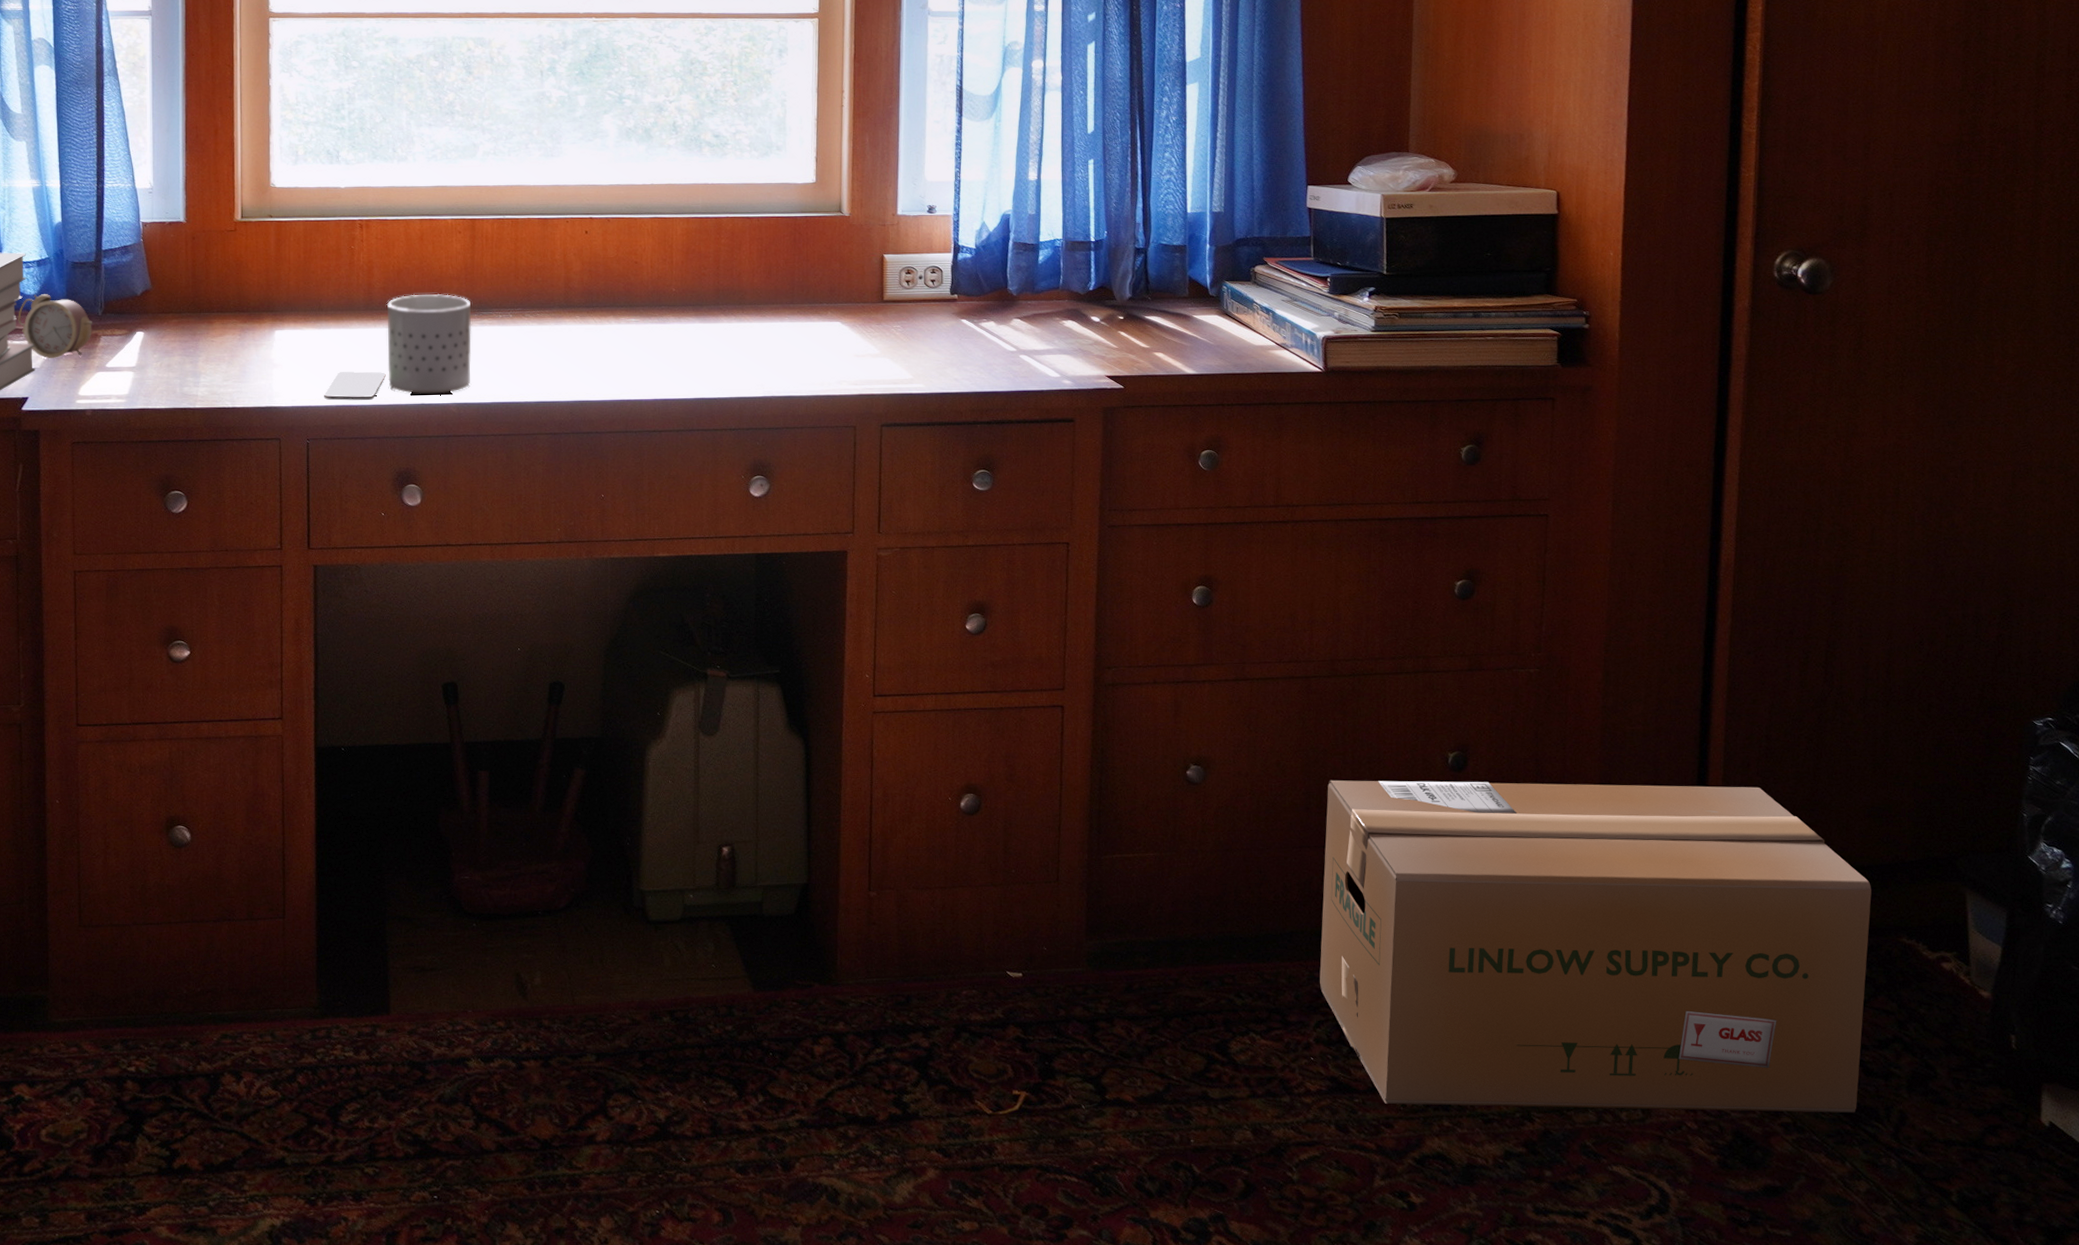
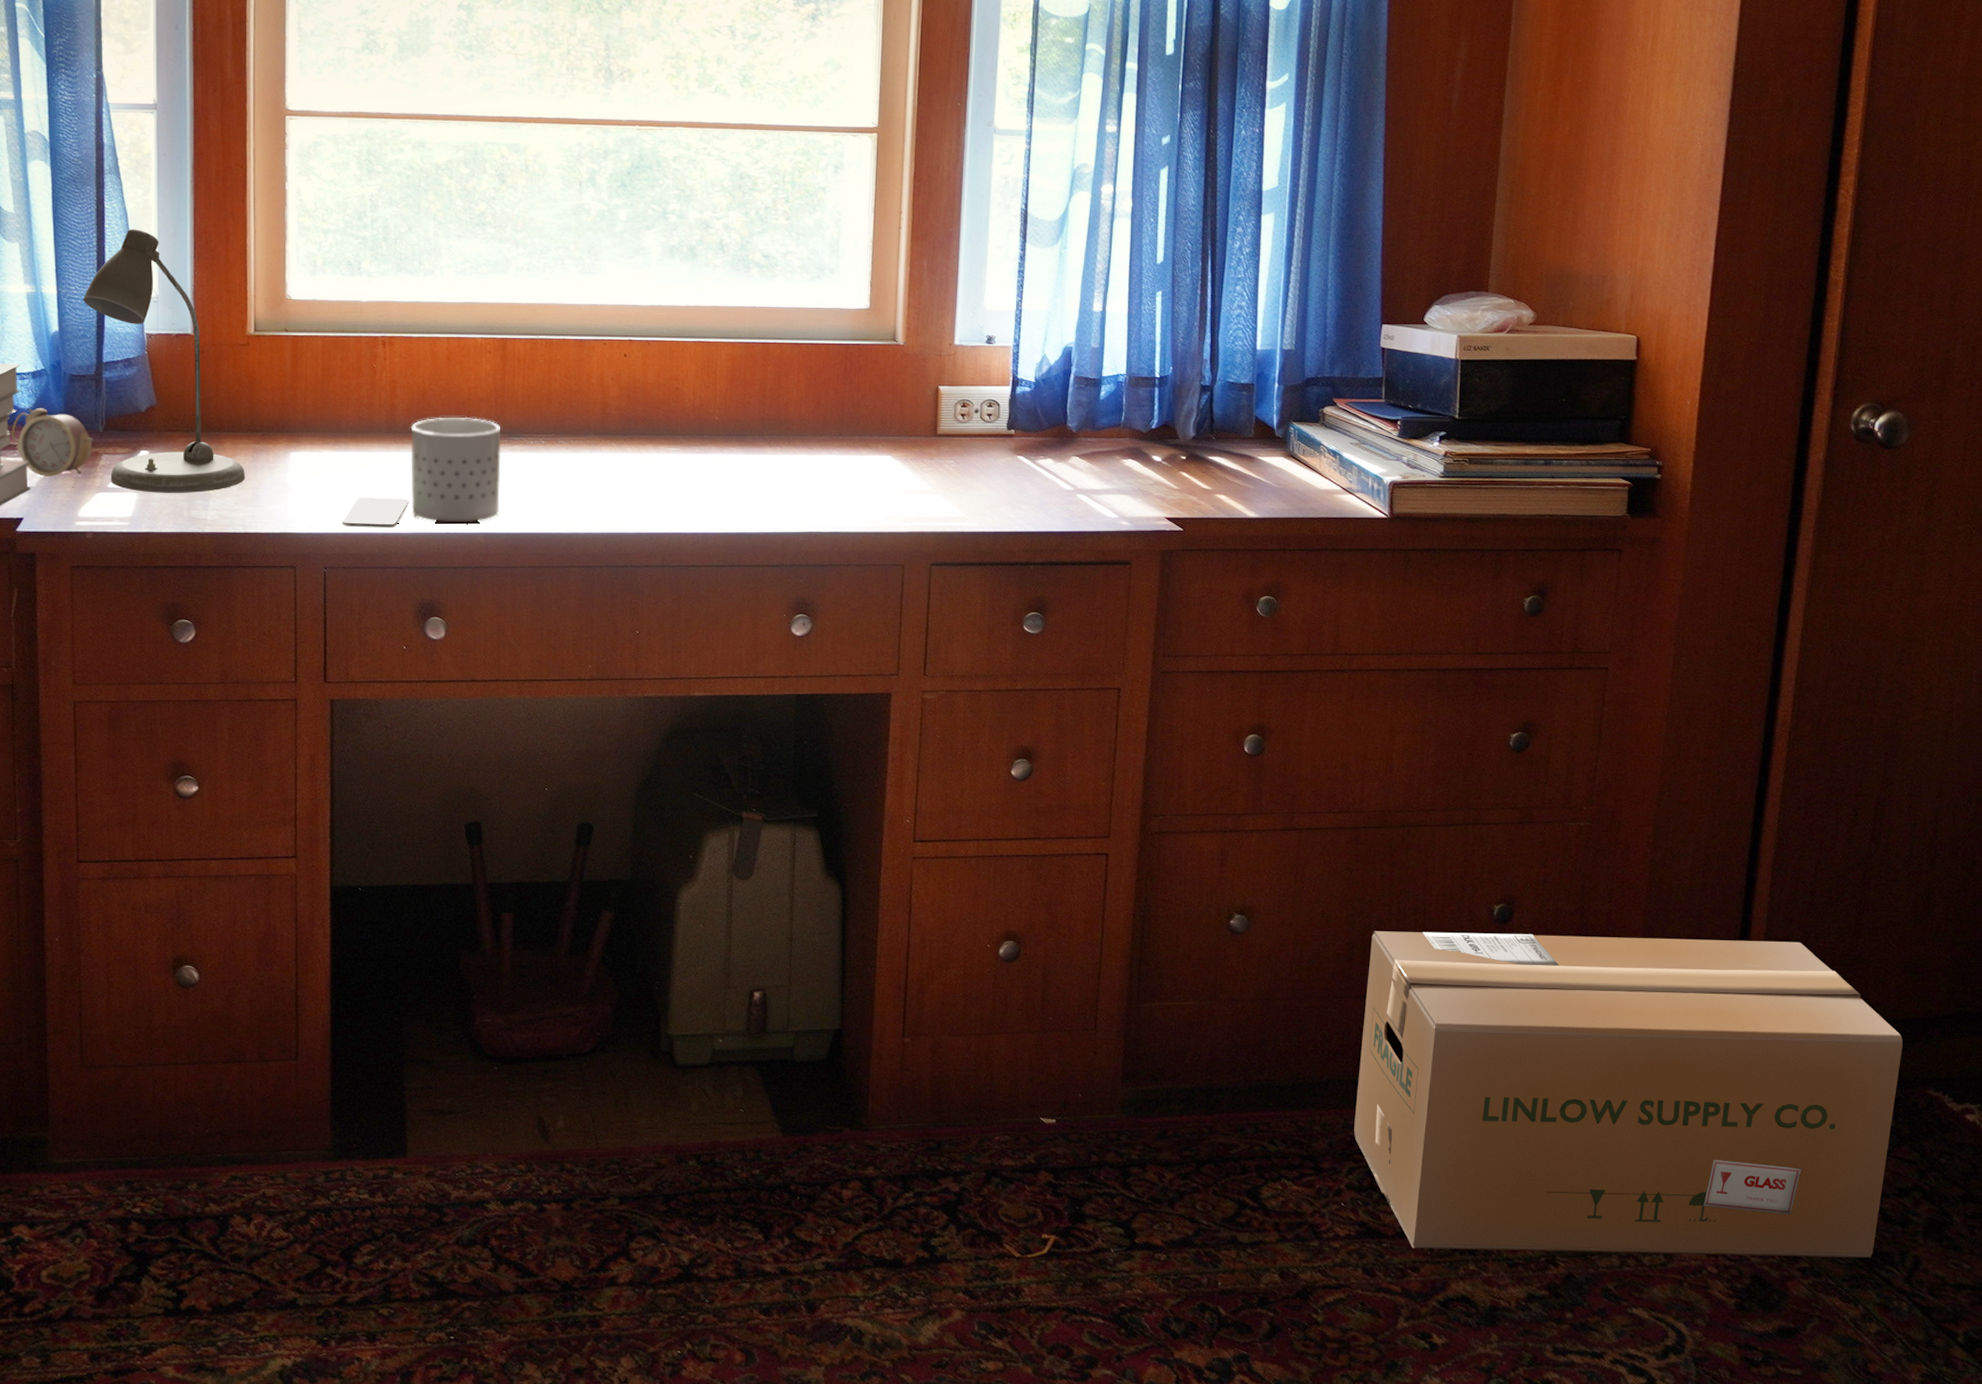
desk lamp: none [83,126,233,372] -> present [82,229,245,493]

